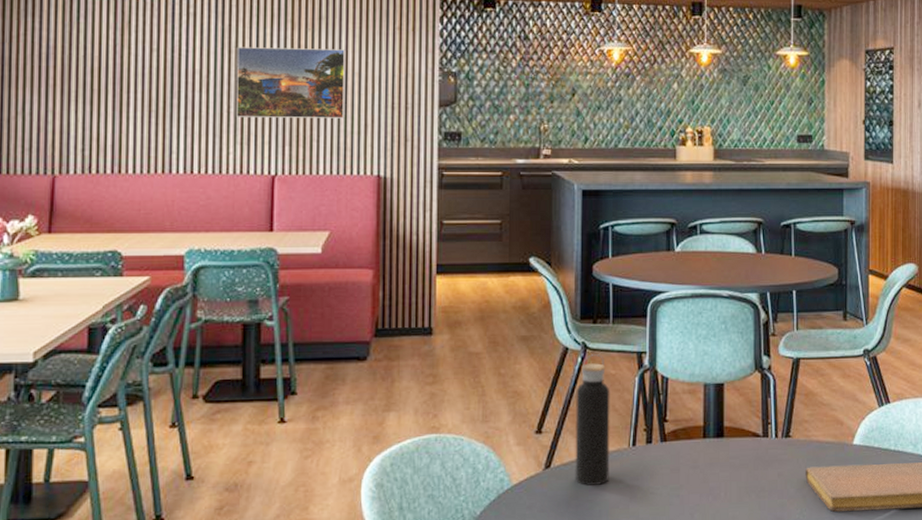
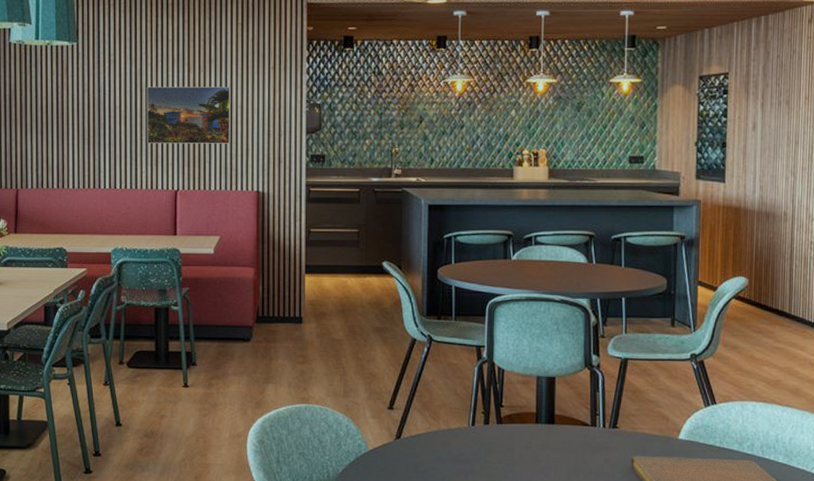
water bottle: present [575,354,610,486] -> none [421,346,453,456]

